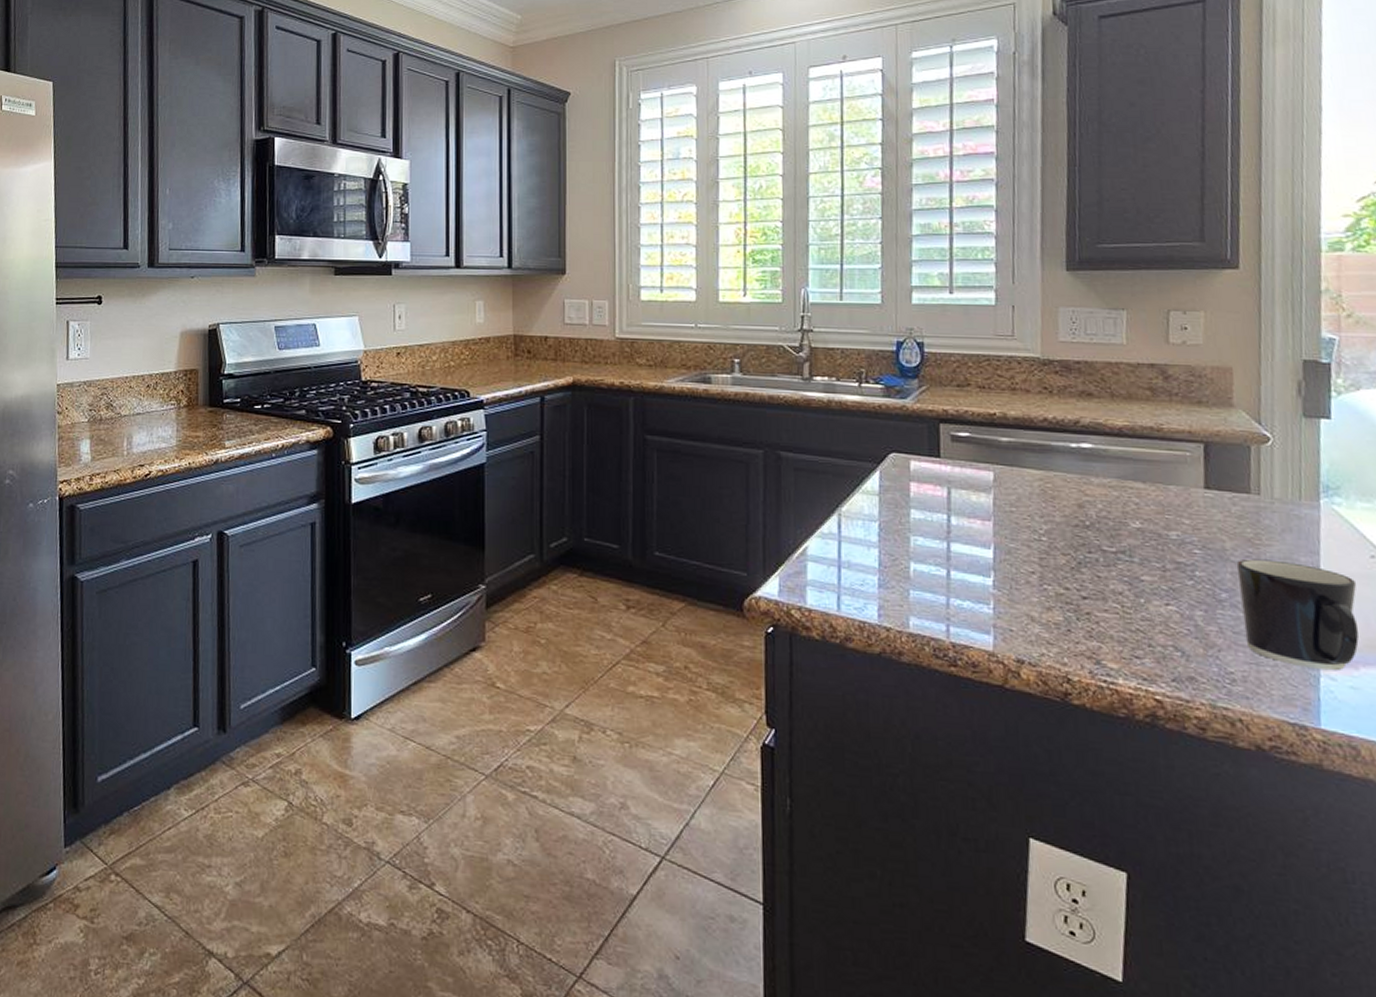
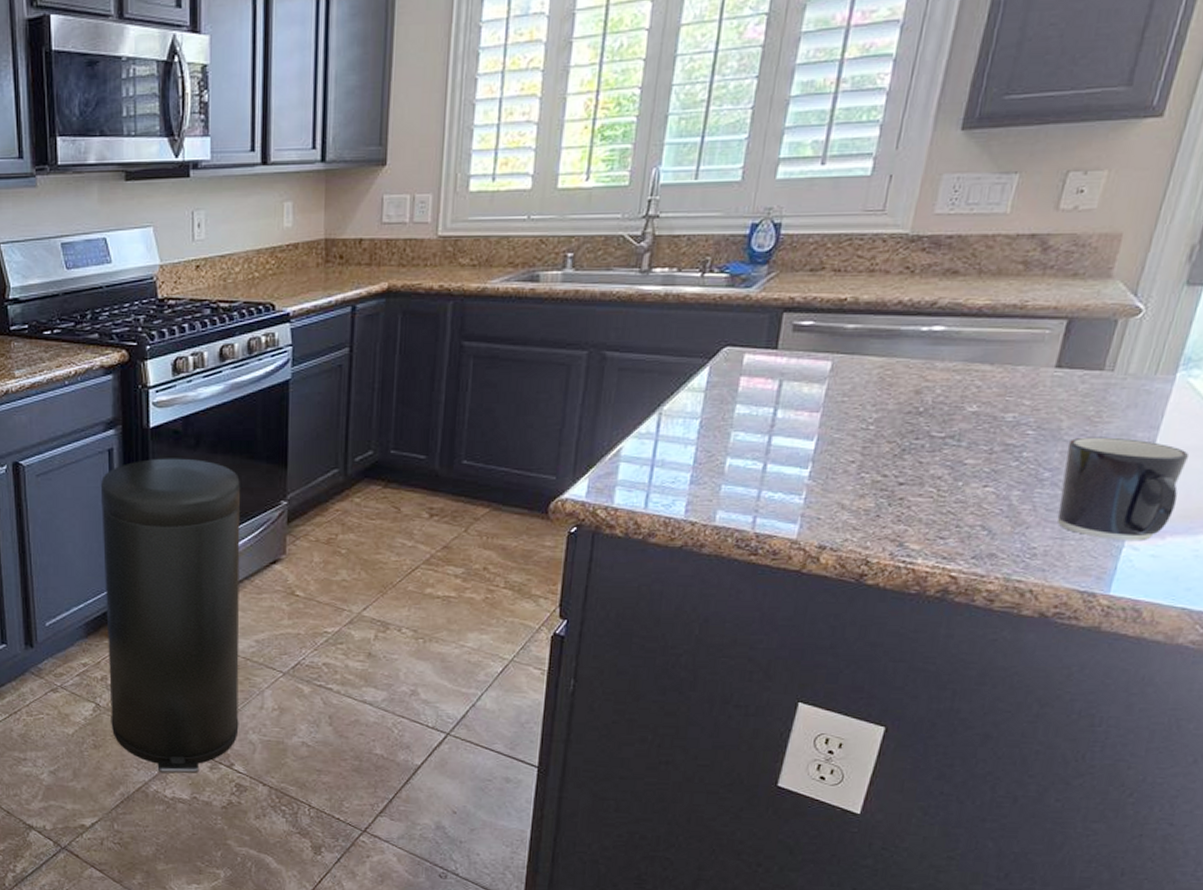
pedal bin: none [301,534,440,894] -> present [100,458,241,774]

